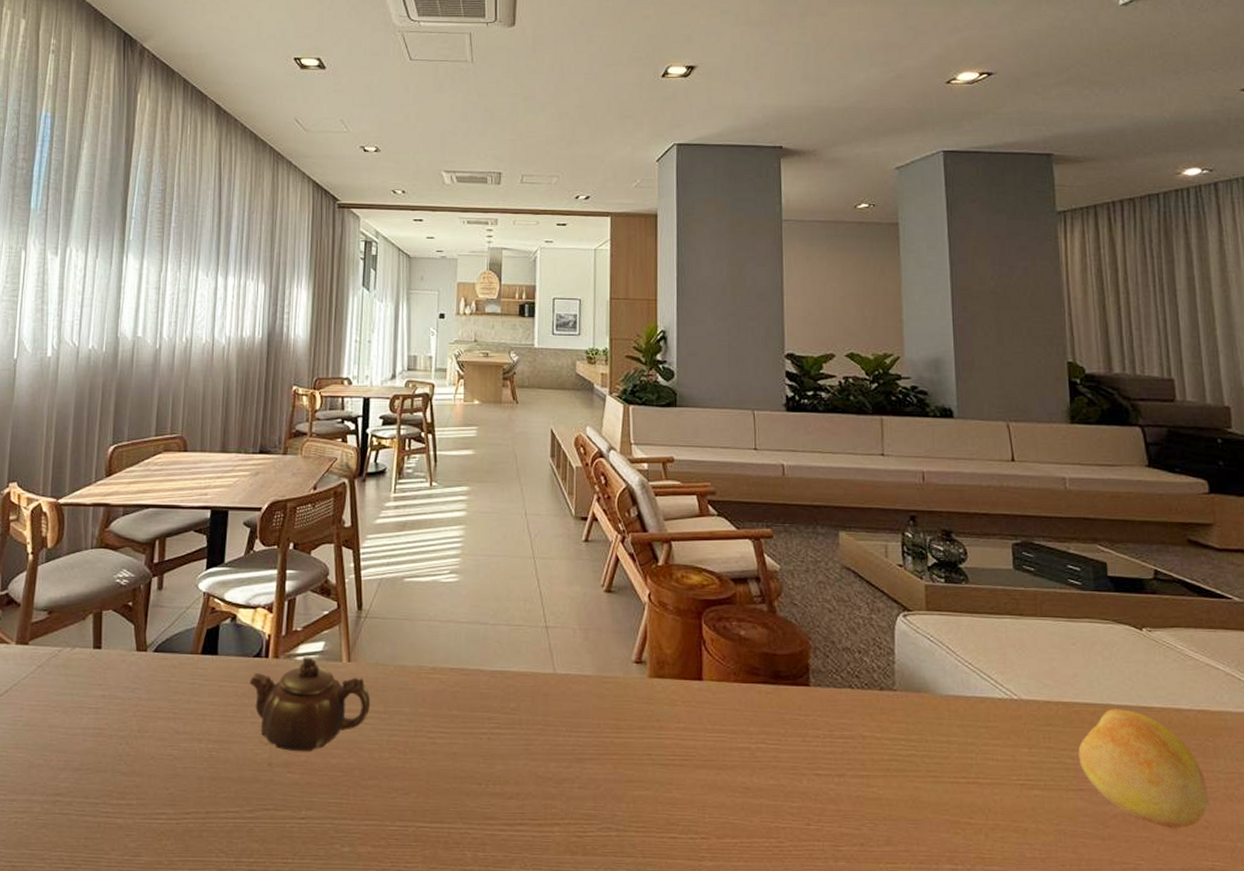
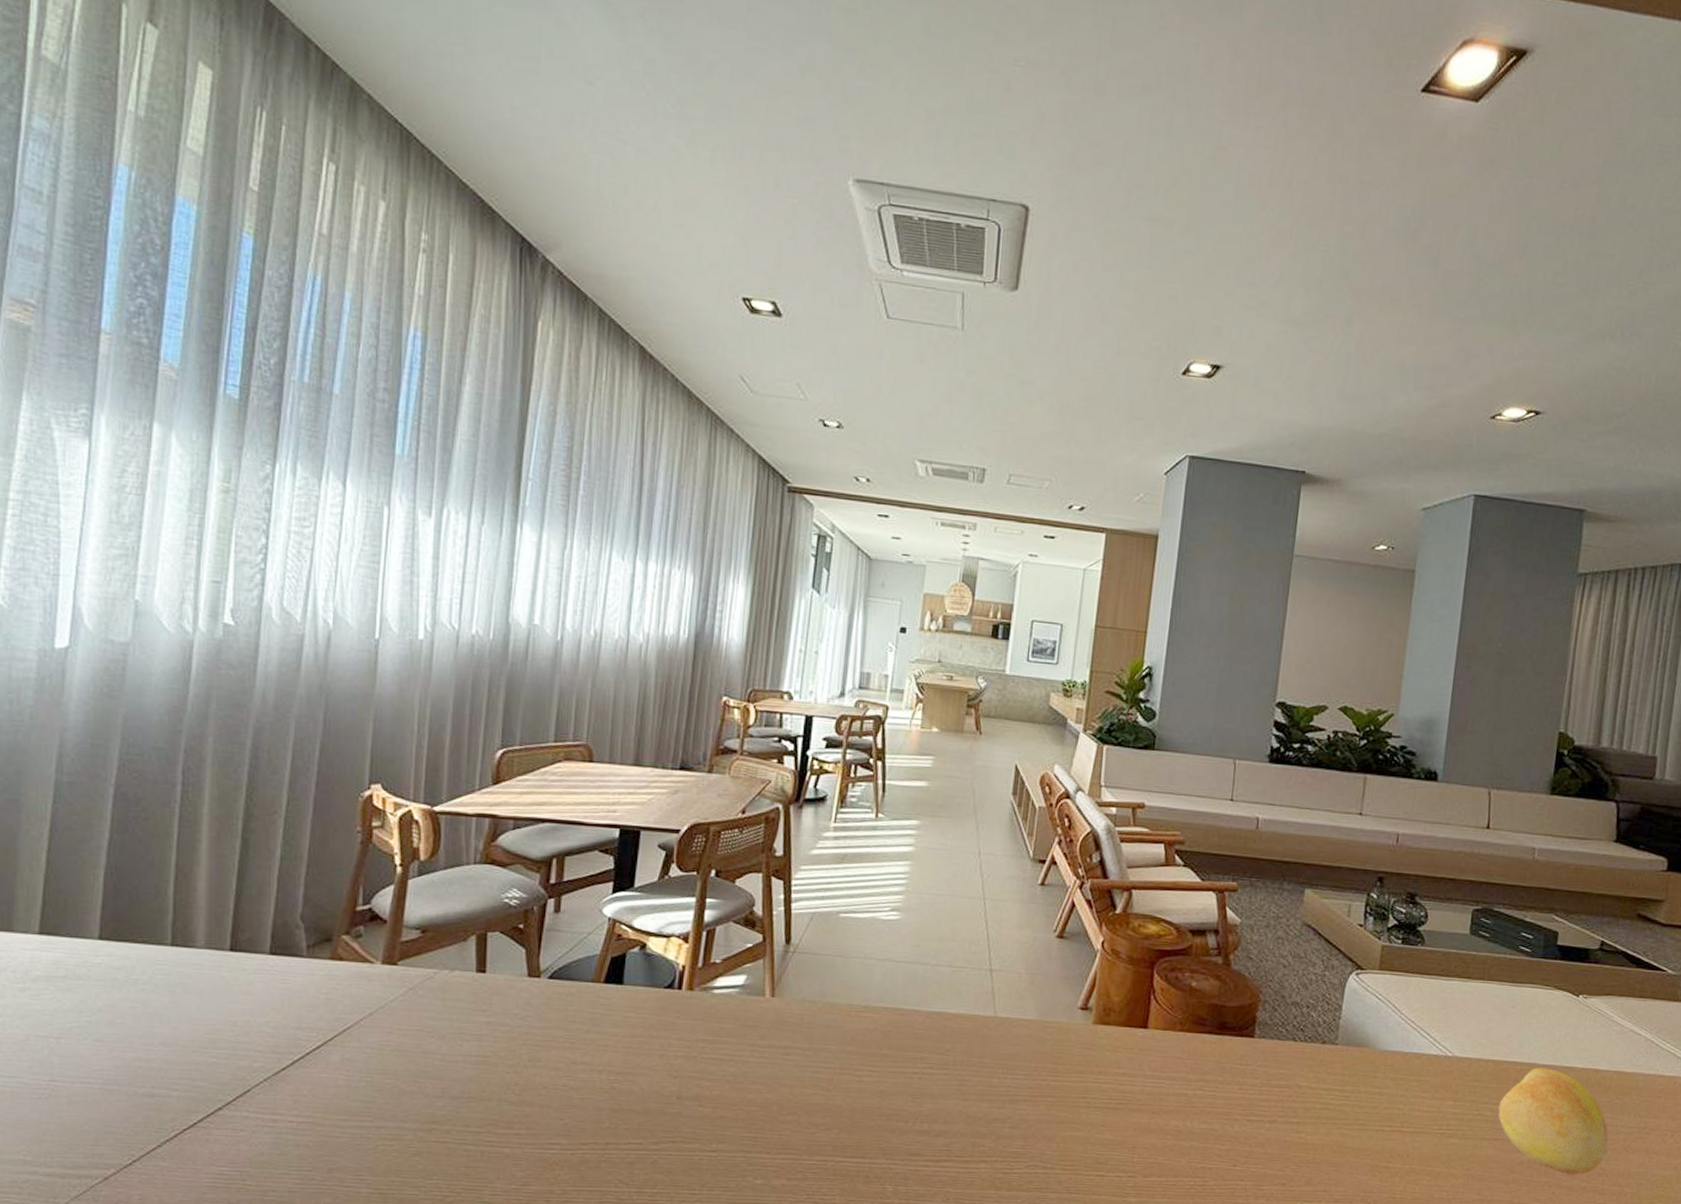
teapot: present [249,657,371,752] -> none [659,990,795,1087]

